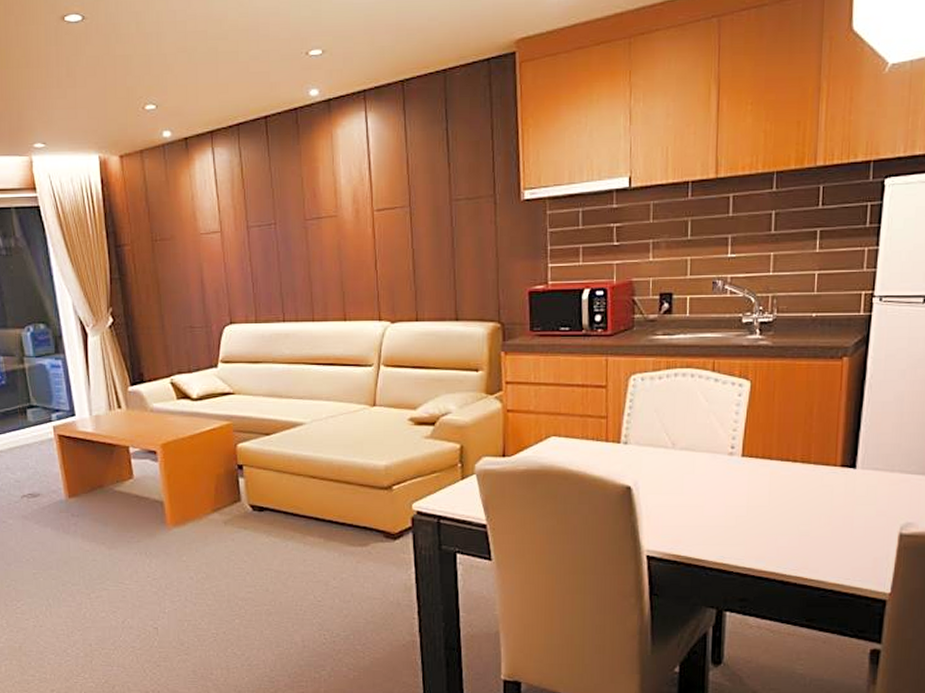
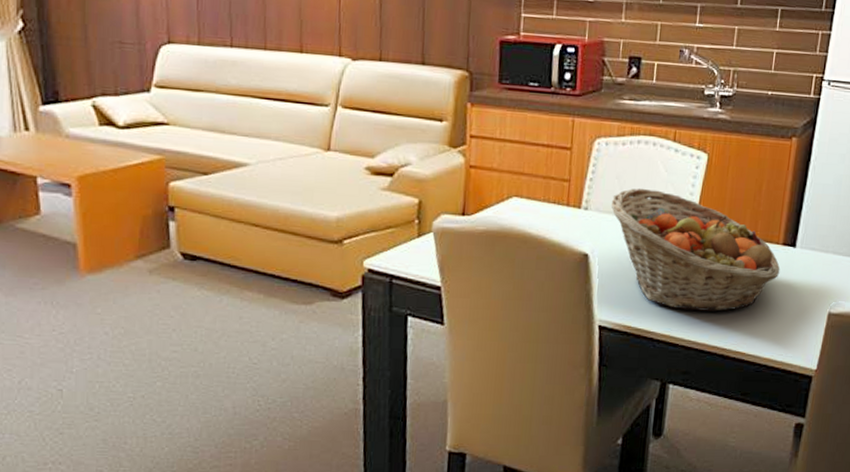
fruit basket: none [651,419,840,537] -> present [611,188,781,312]

